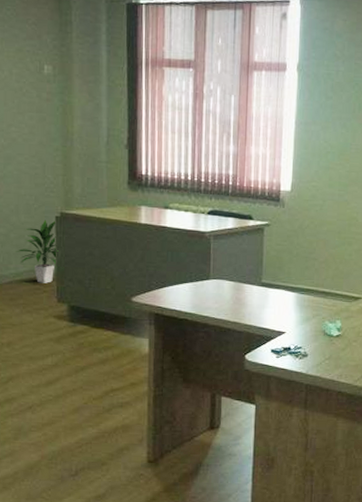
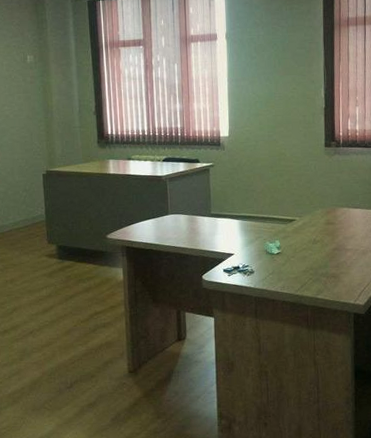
indoor plant: present [16,220,58,283] -> none [13,177,47,229]

